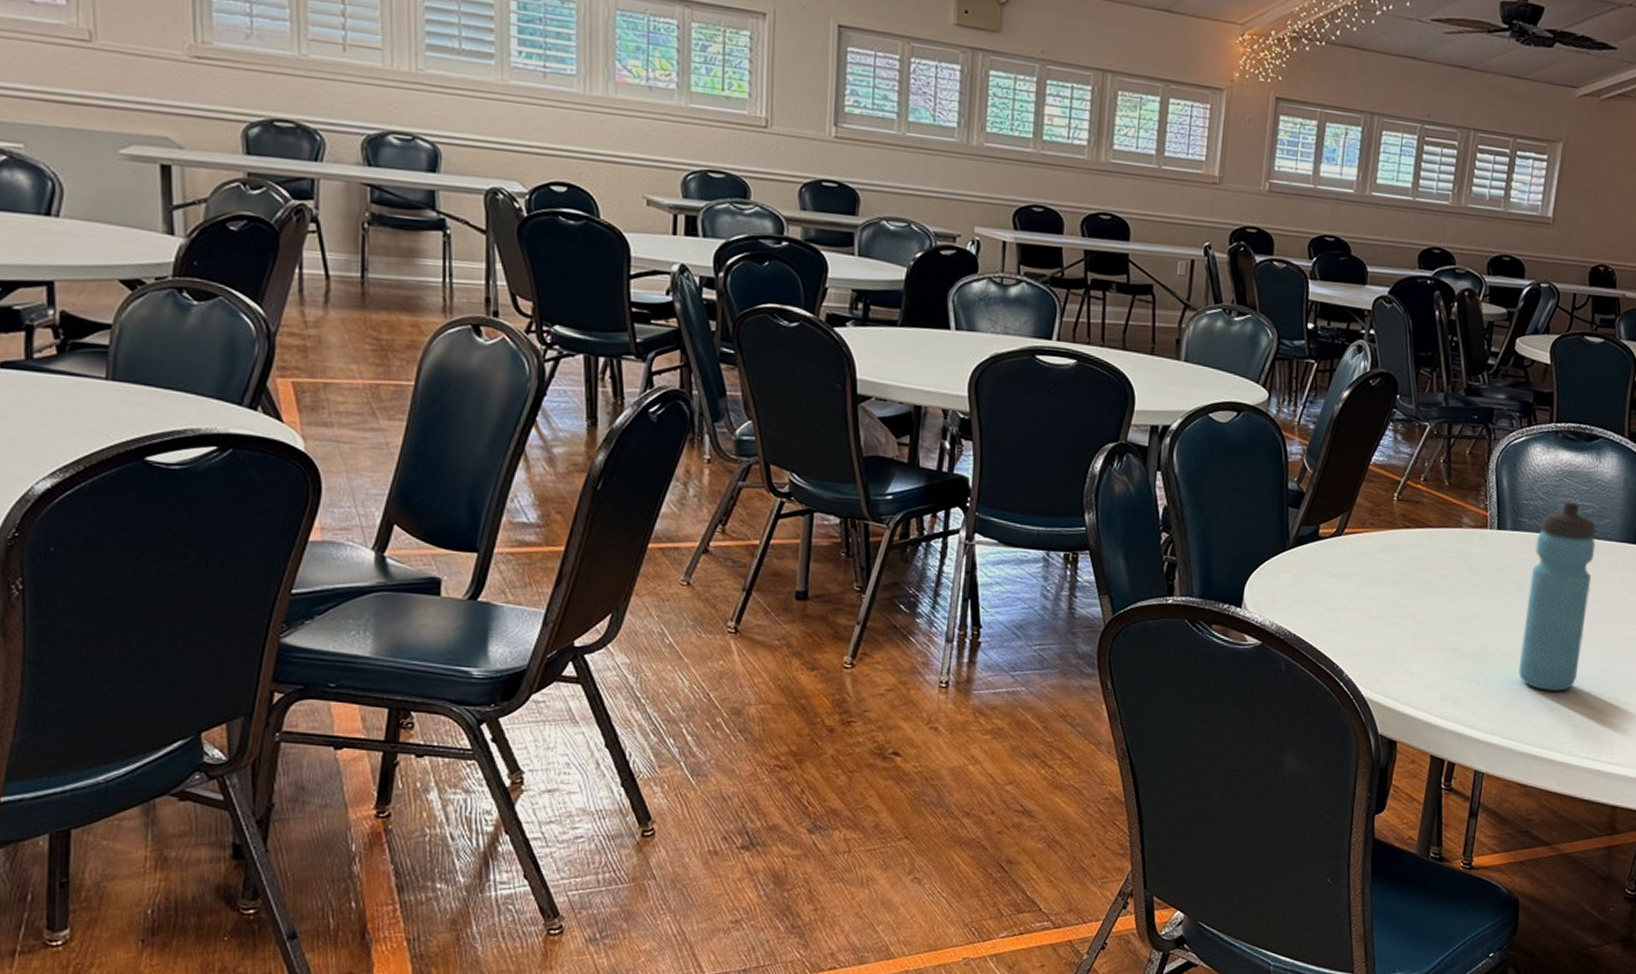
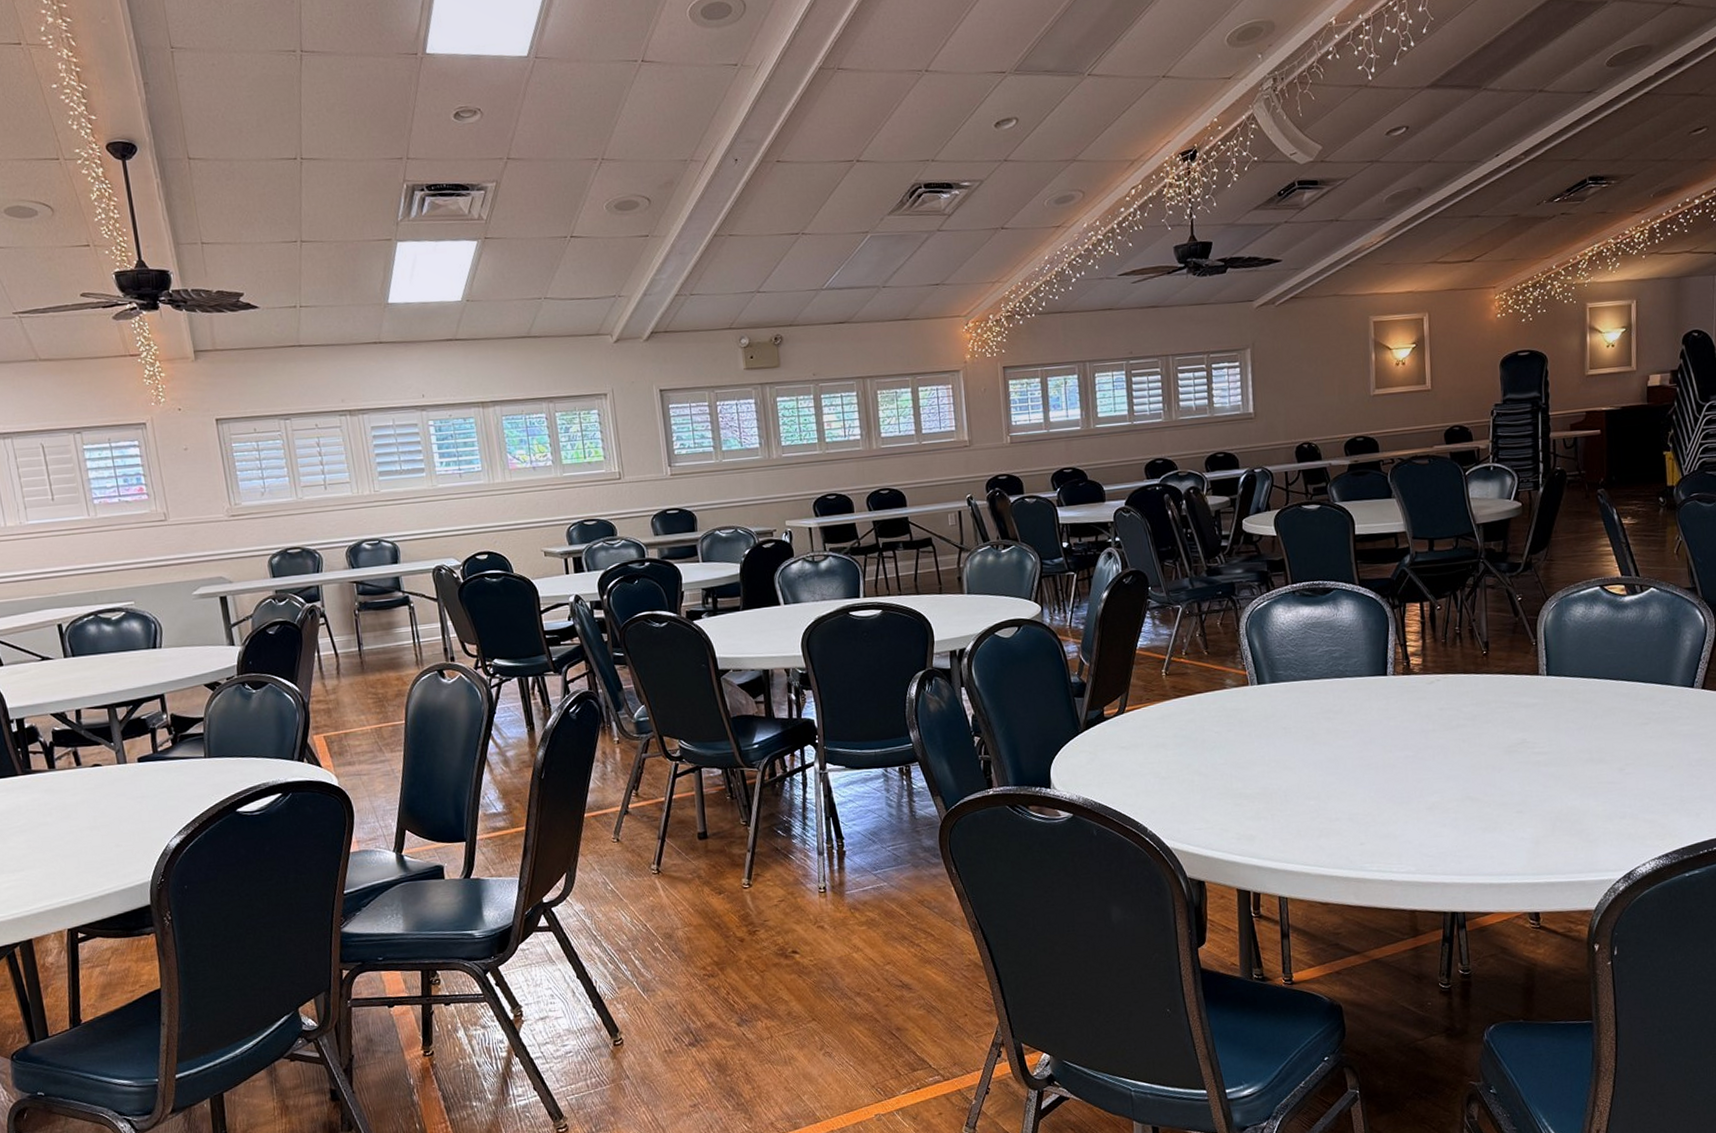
water bottle: present [1518,501,1596,691] -> none [1294,648,1355,817]

